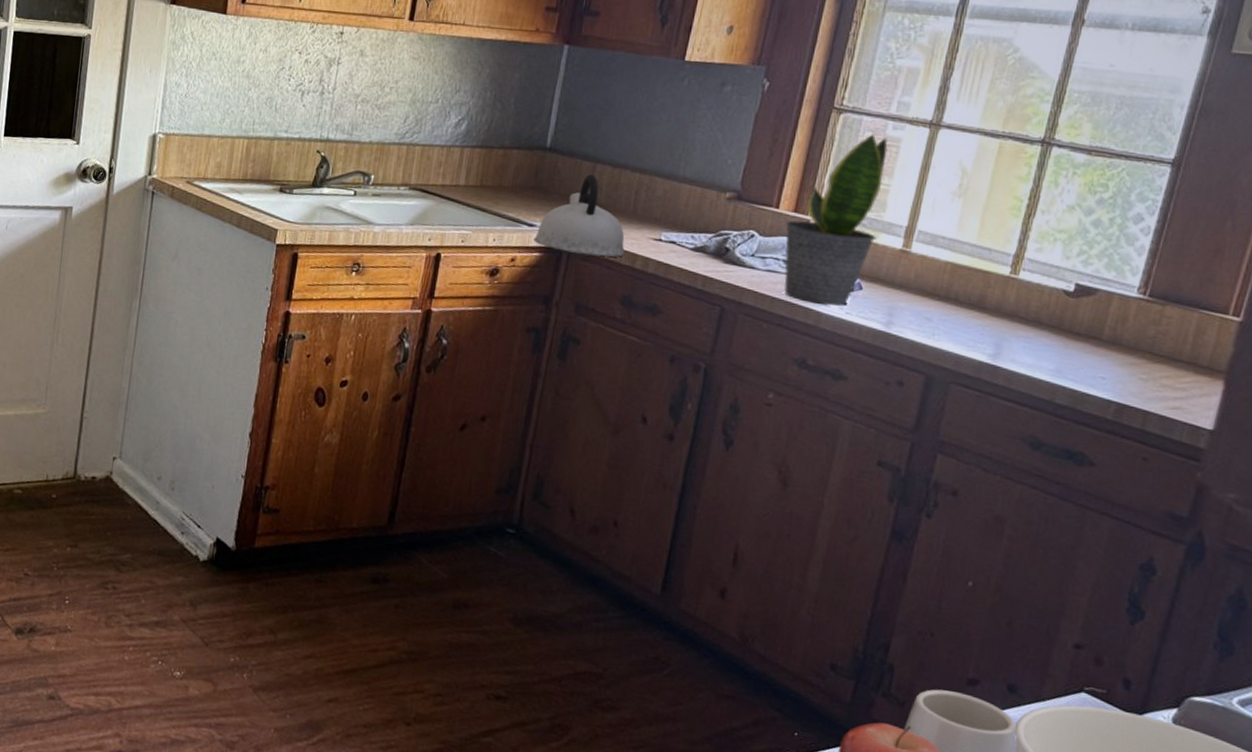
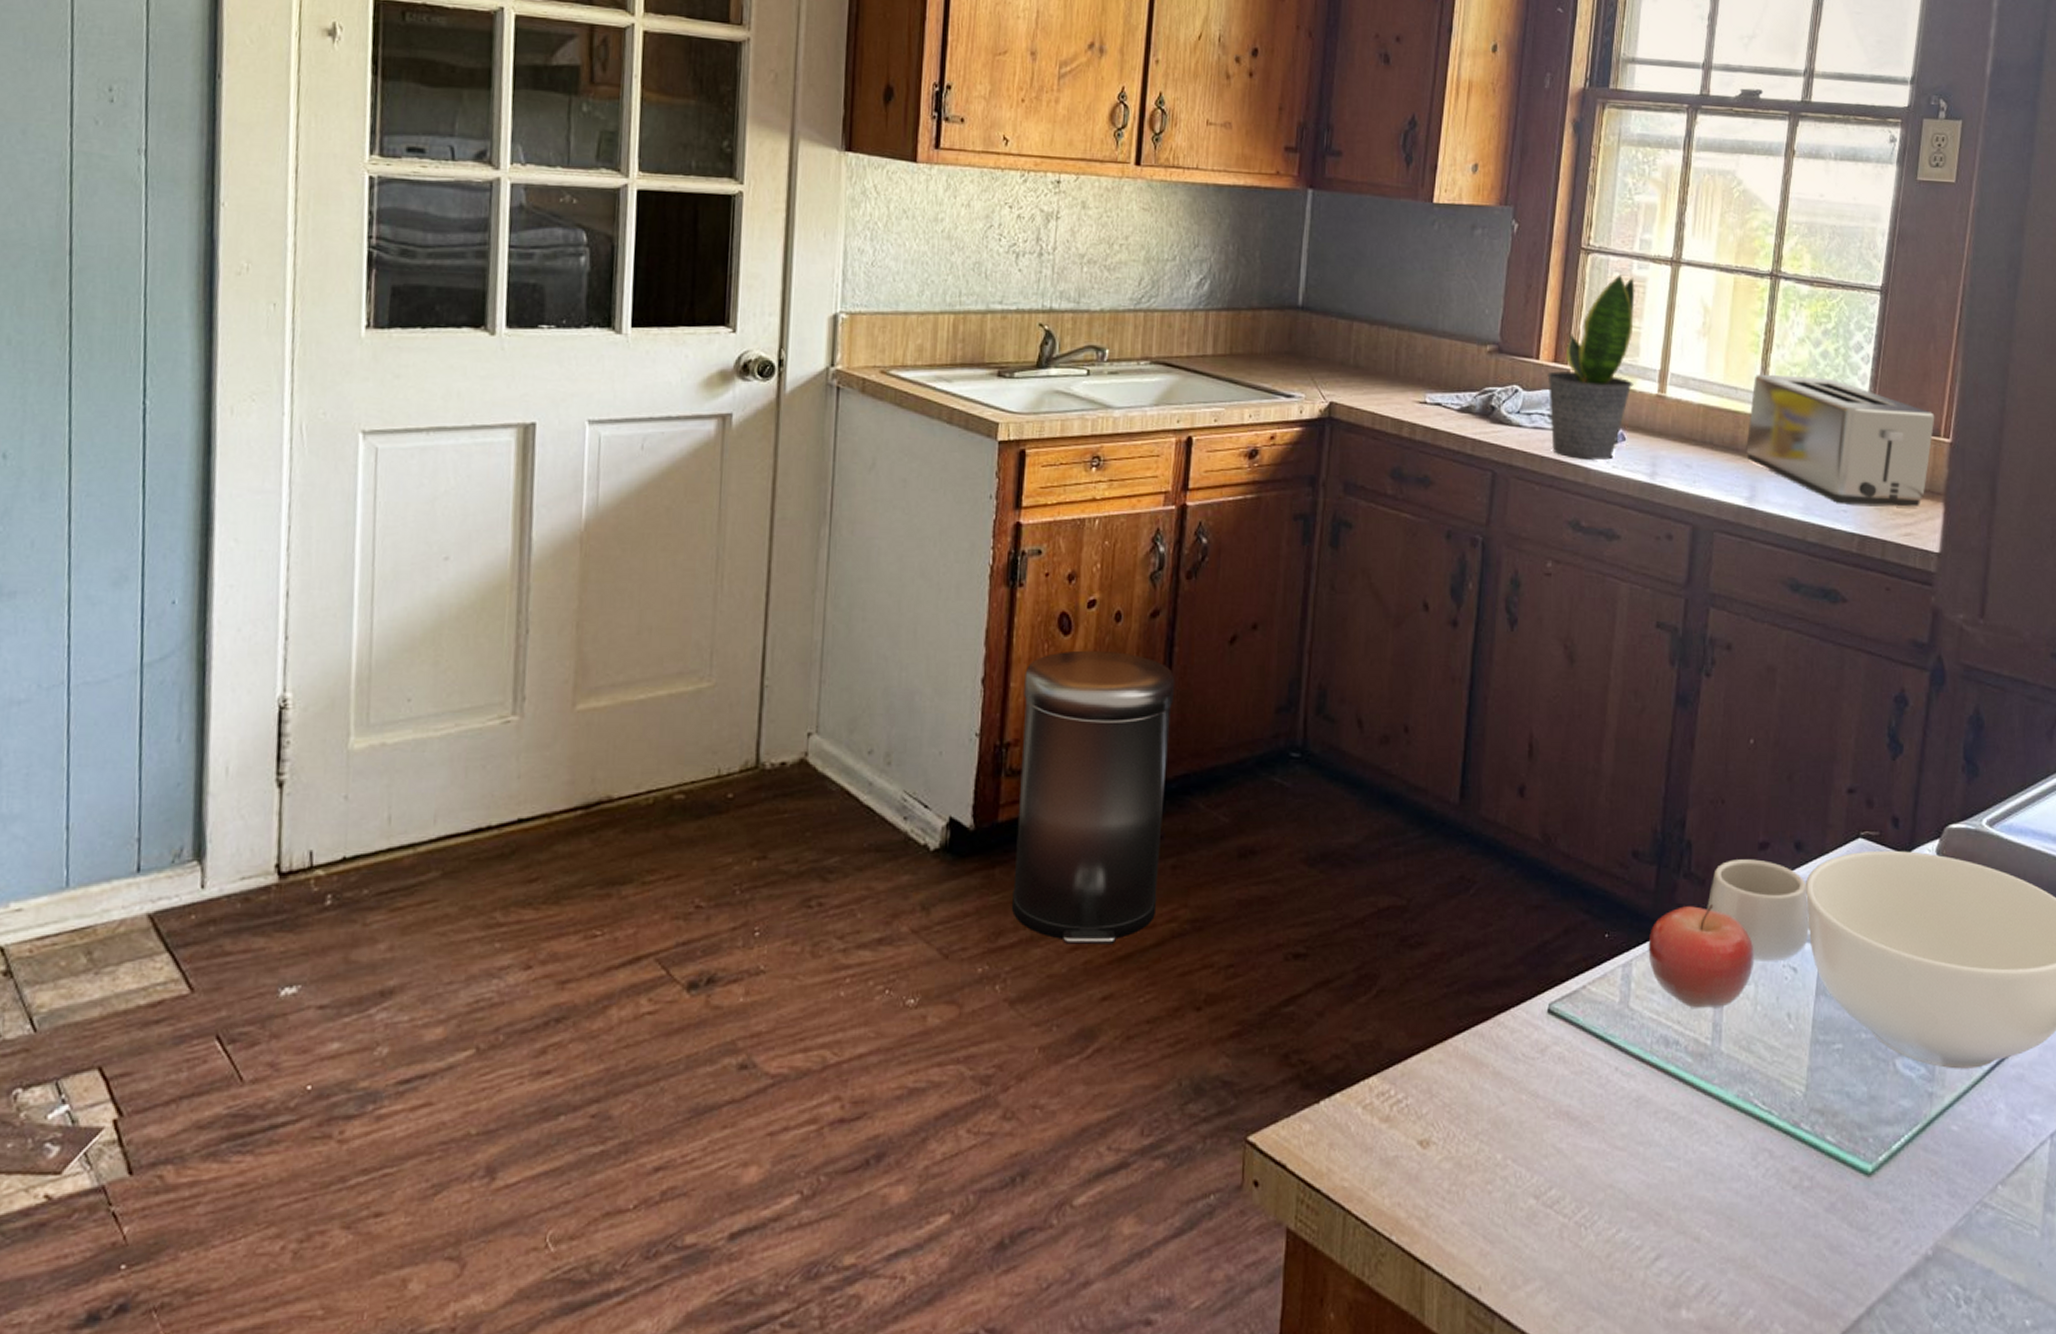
pedal bin: none [261,419,410,660] -> present [1012,650,1176,946]
kettle: present [533,174,625,258] -> none [1293,334,1390,427]
toaster: none [995,237,1225,382] -> present [1746,374,1935,506]

